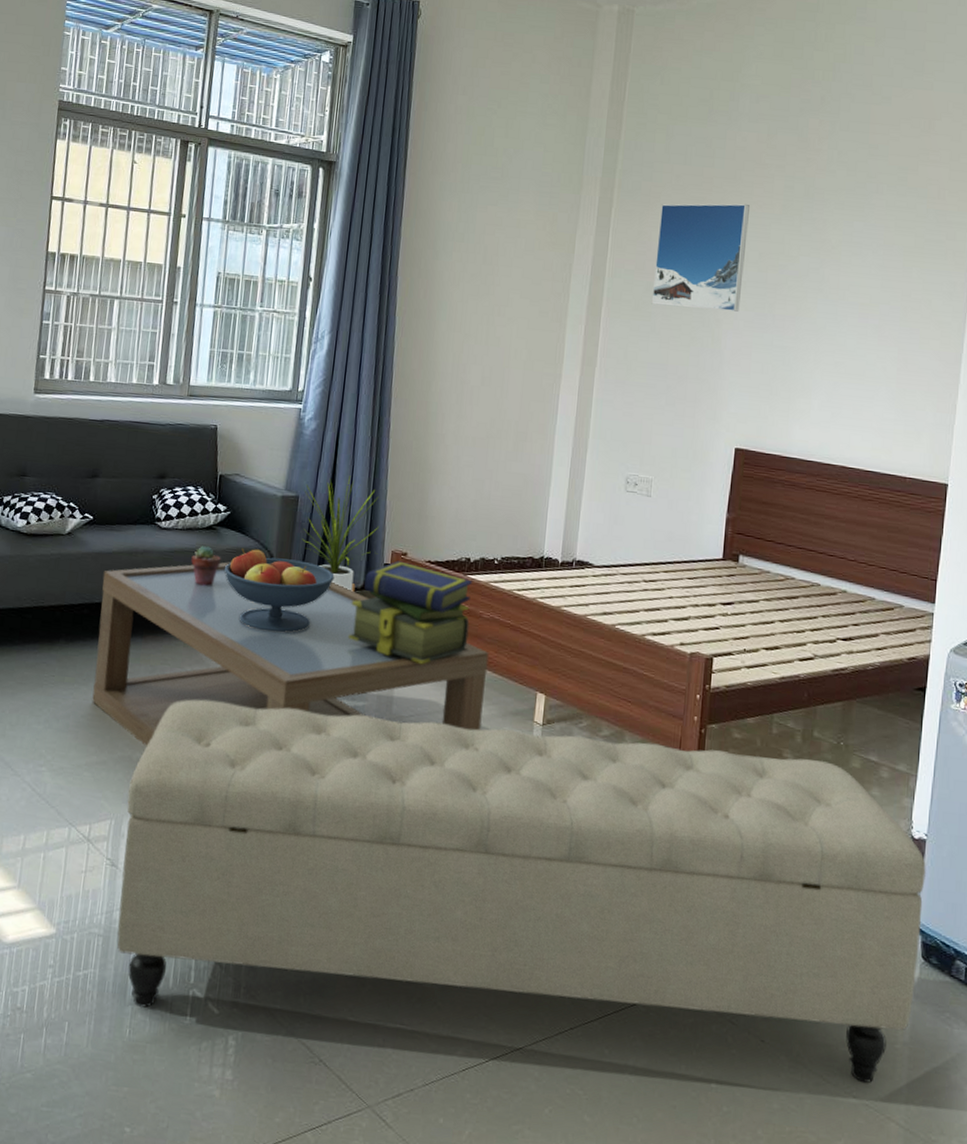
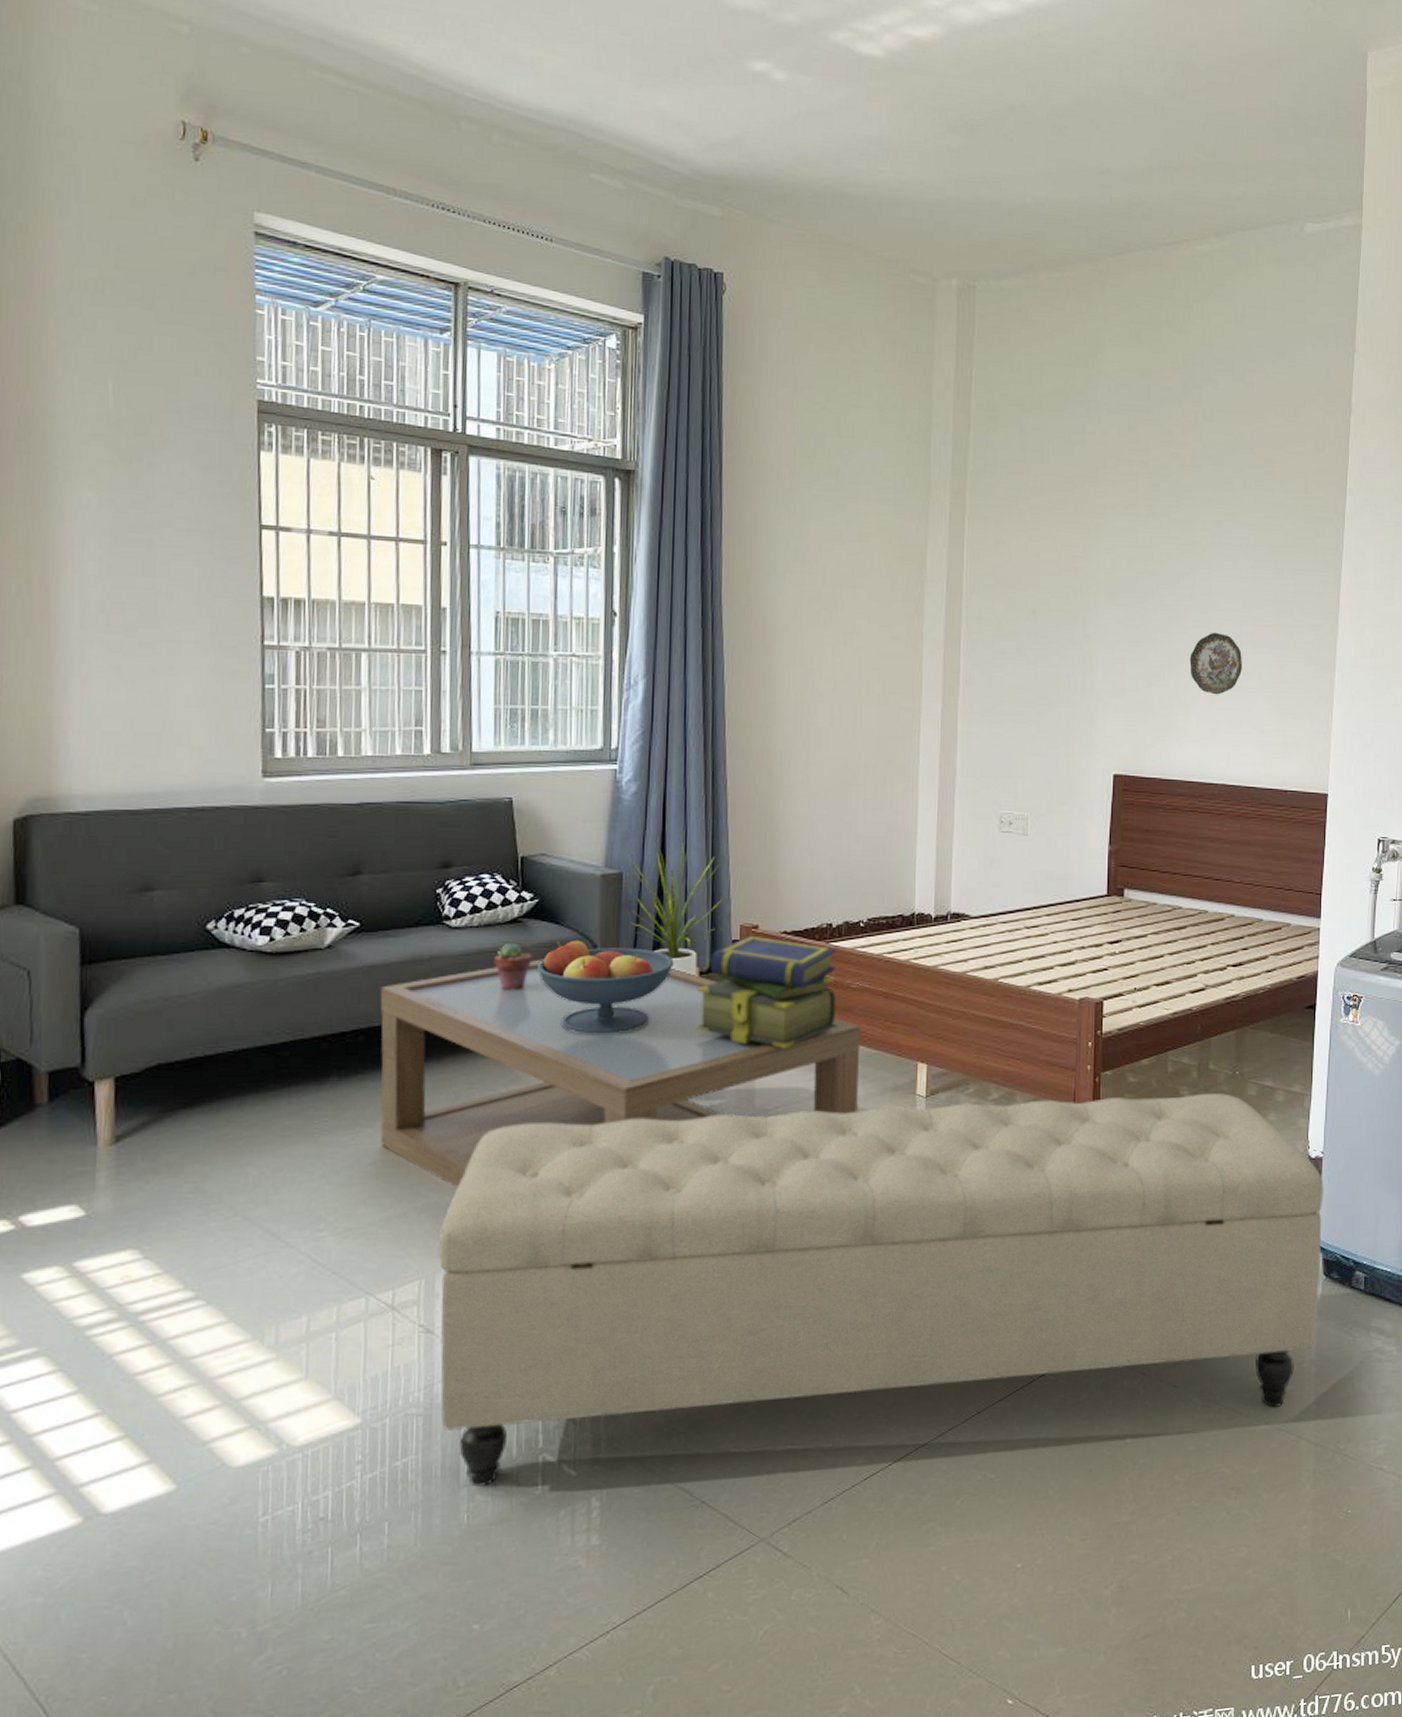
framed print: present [651,203,750,312] -> none [1015,505,1114,626]
decorative plate: none [814,323,867,382] -> present [1189,632,1242,695]

